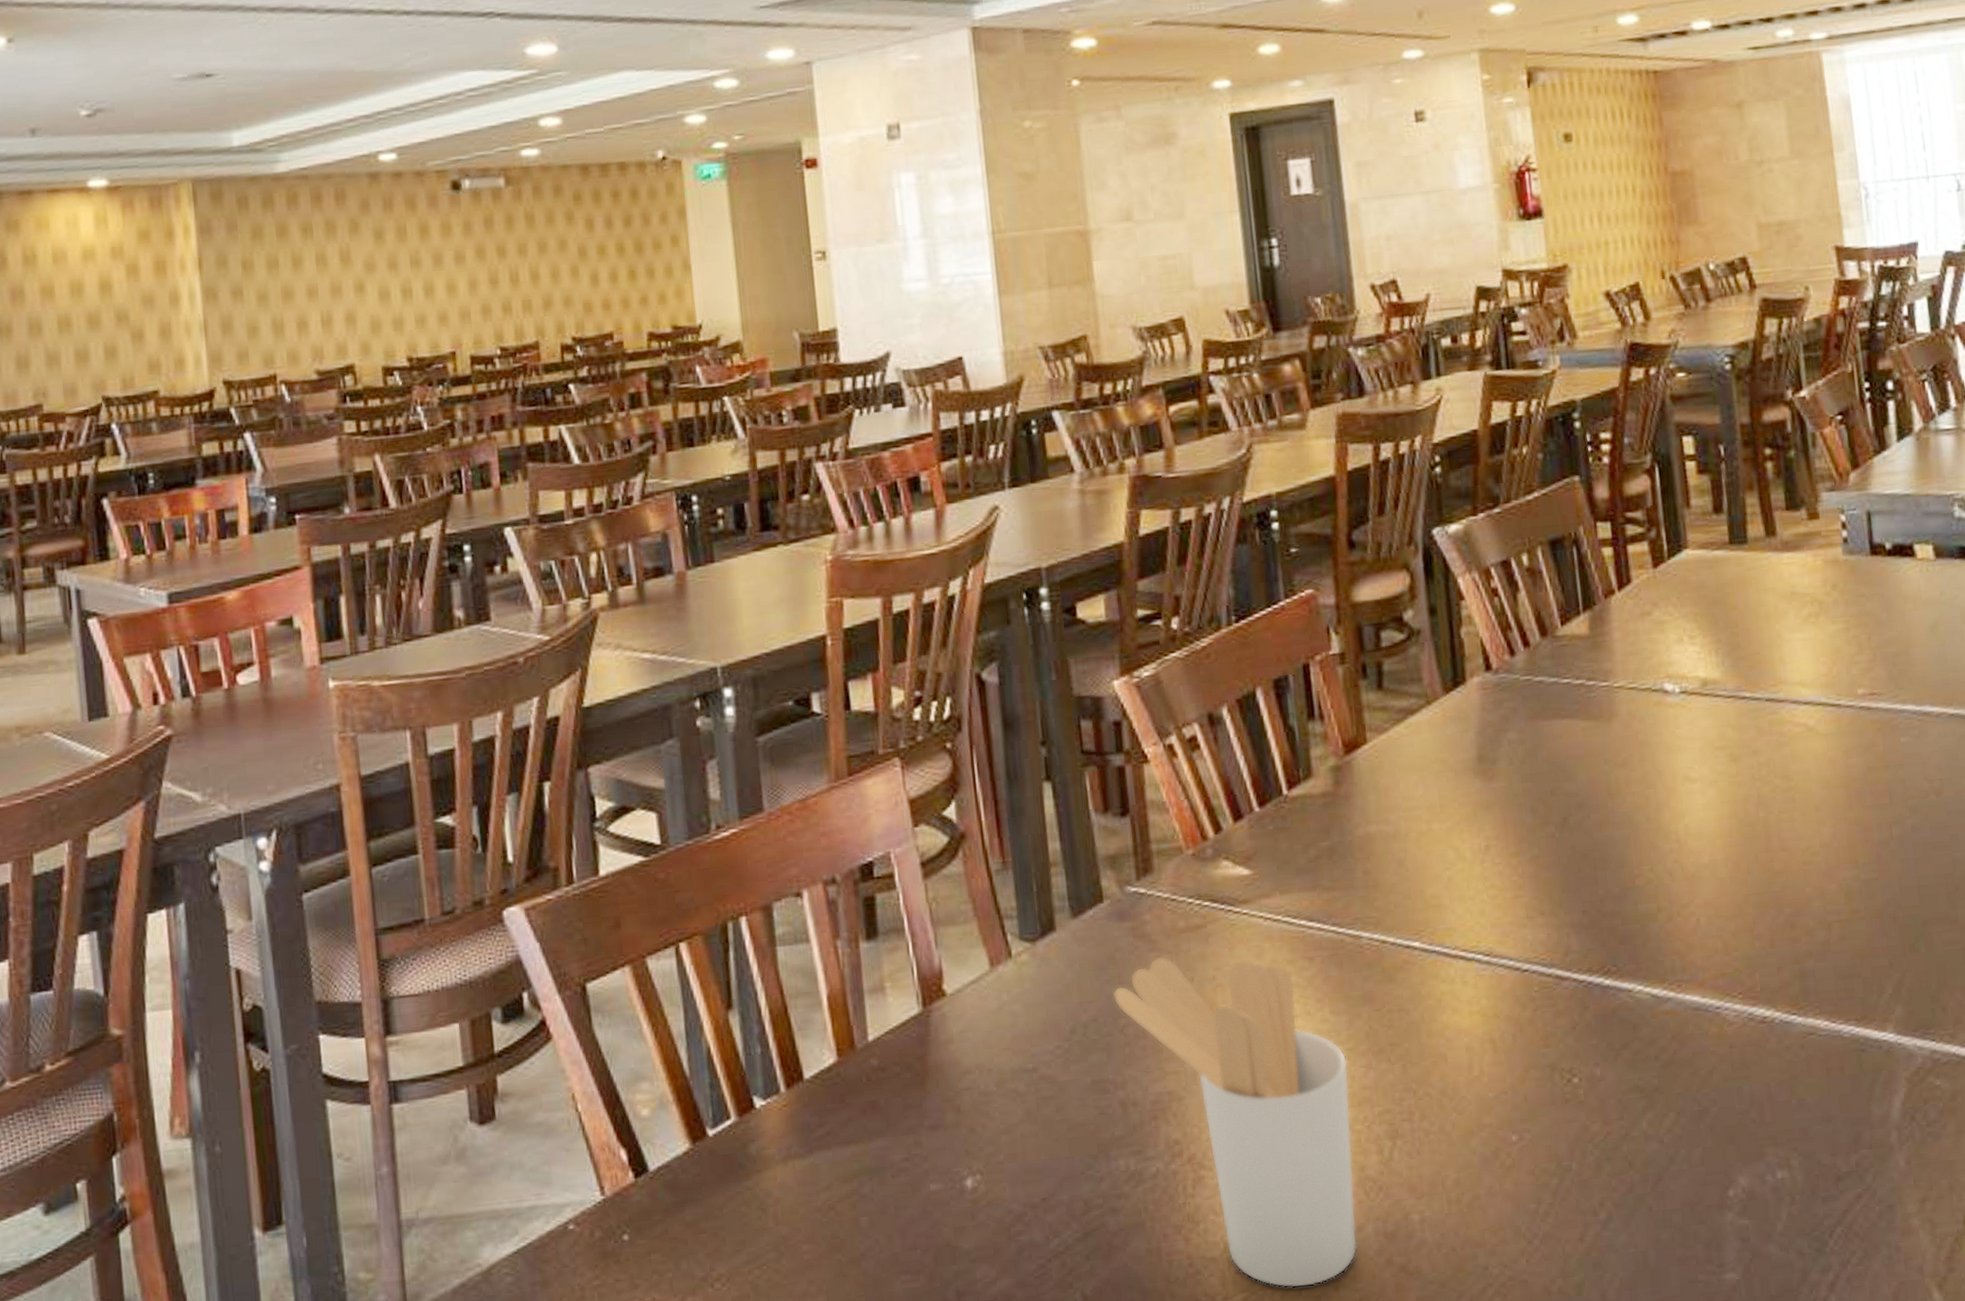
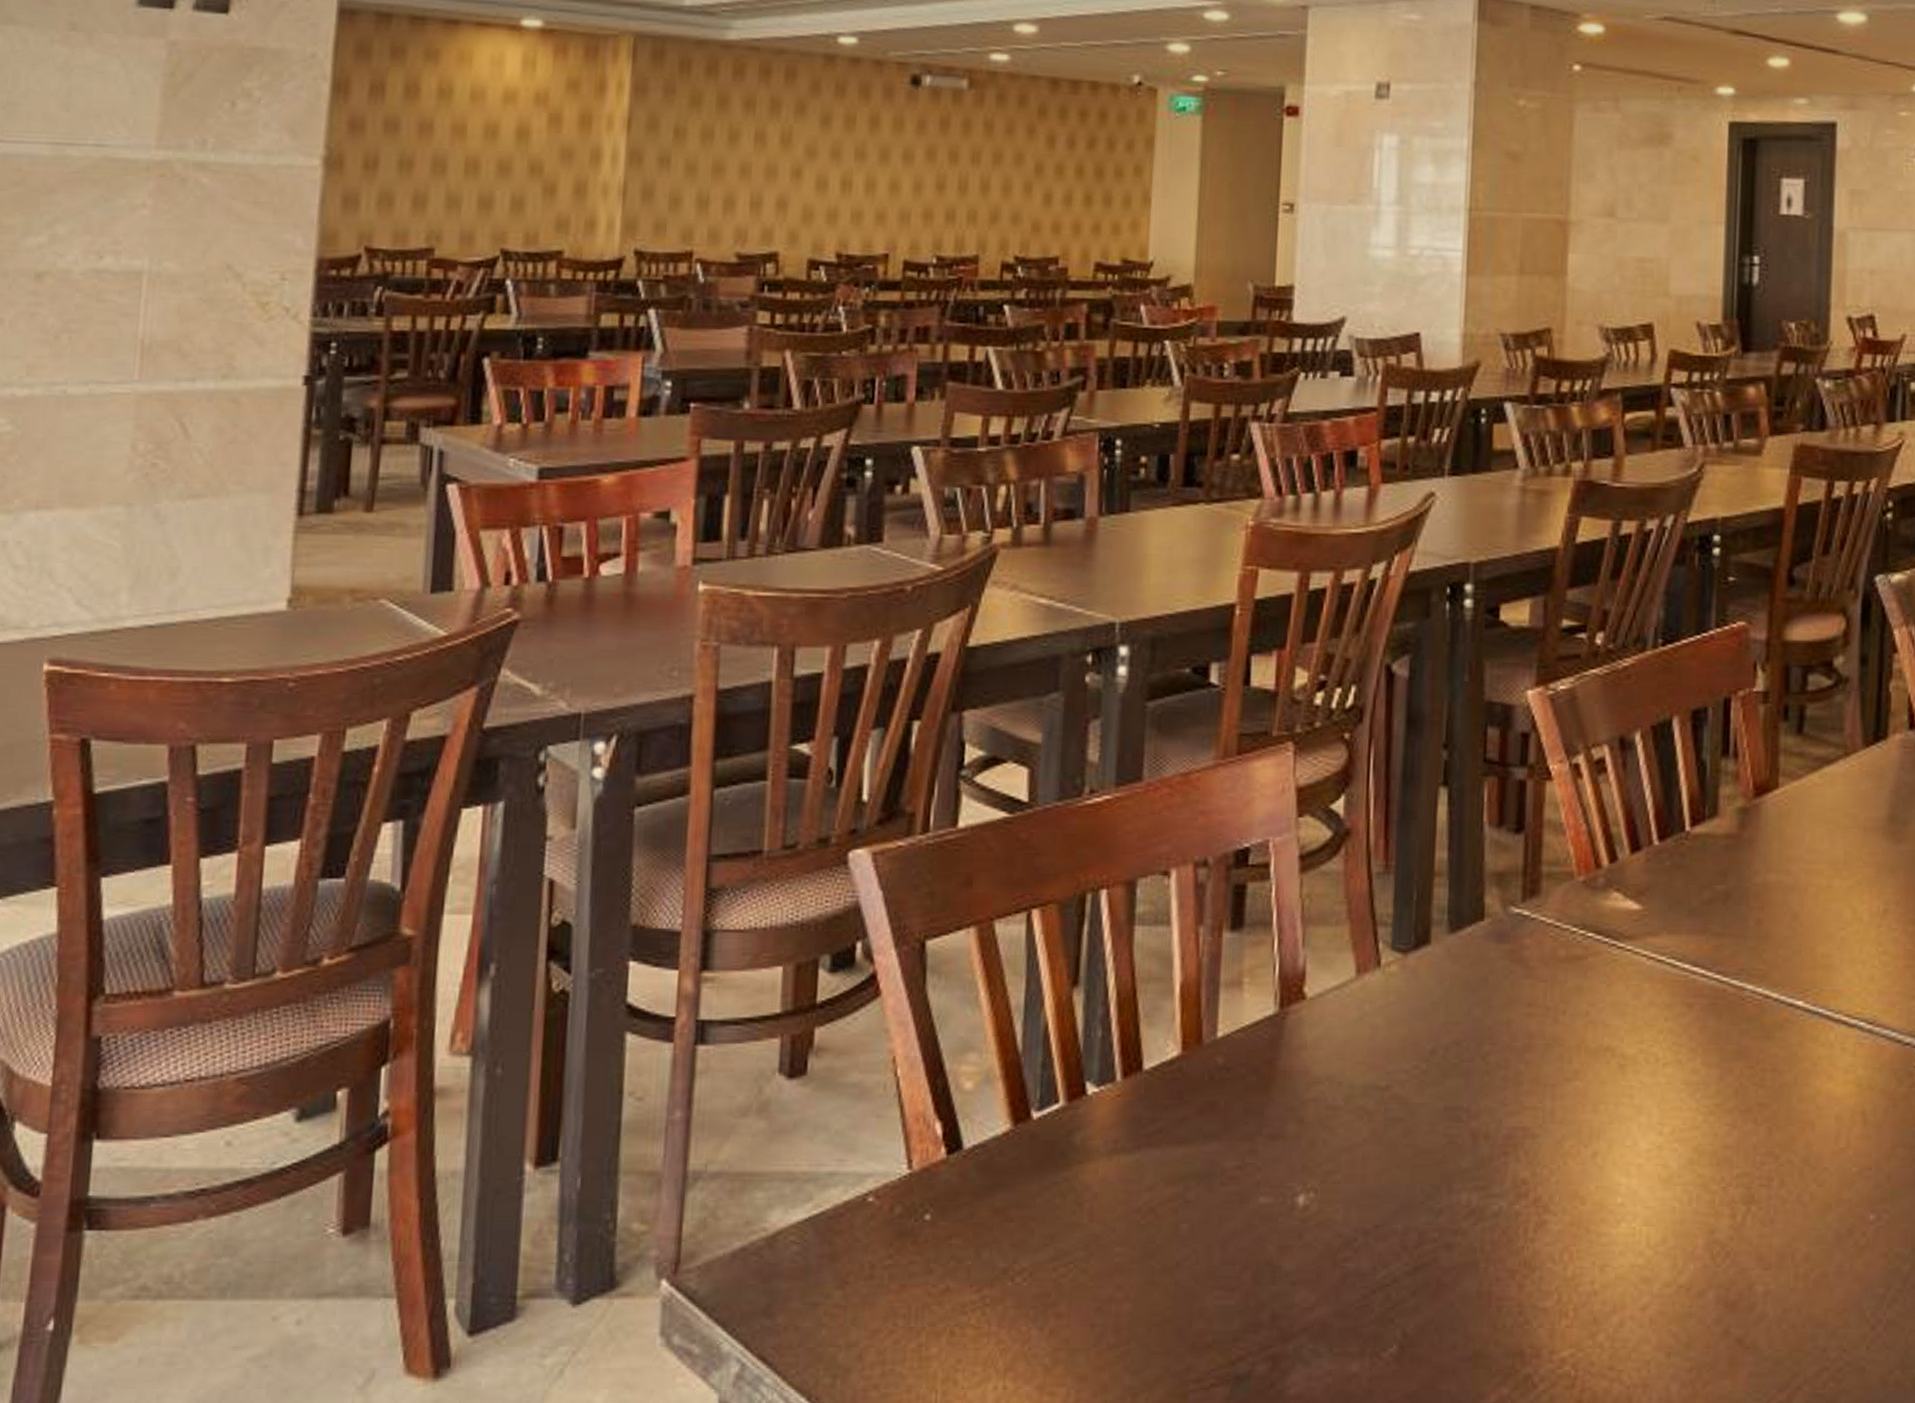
utensil holder: present [1112,956,1358,1288] -> none [1480,984,1713,1350]

